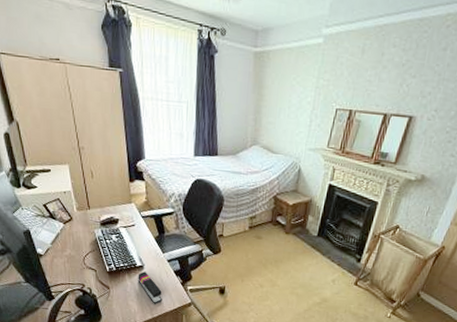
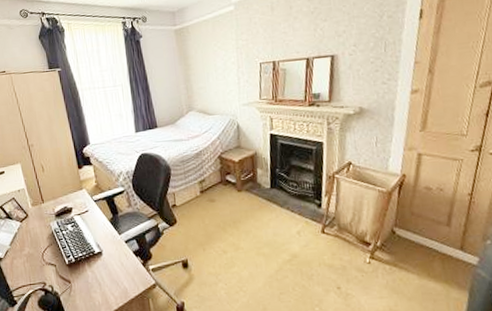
stapler: present [138,271,163,304] -> none [97,258,126,292]

